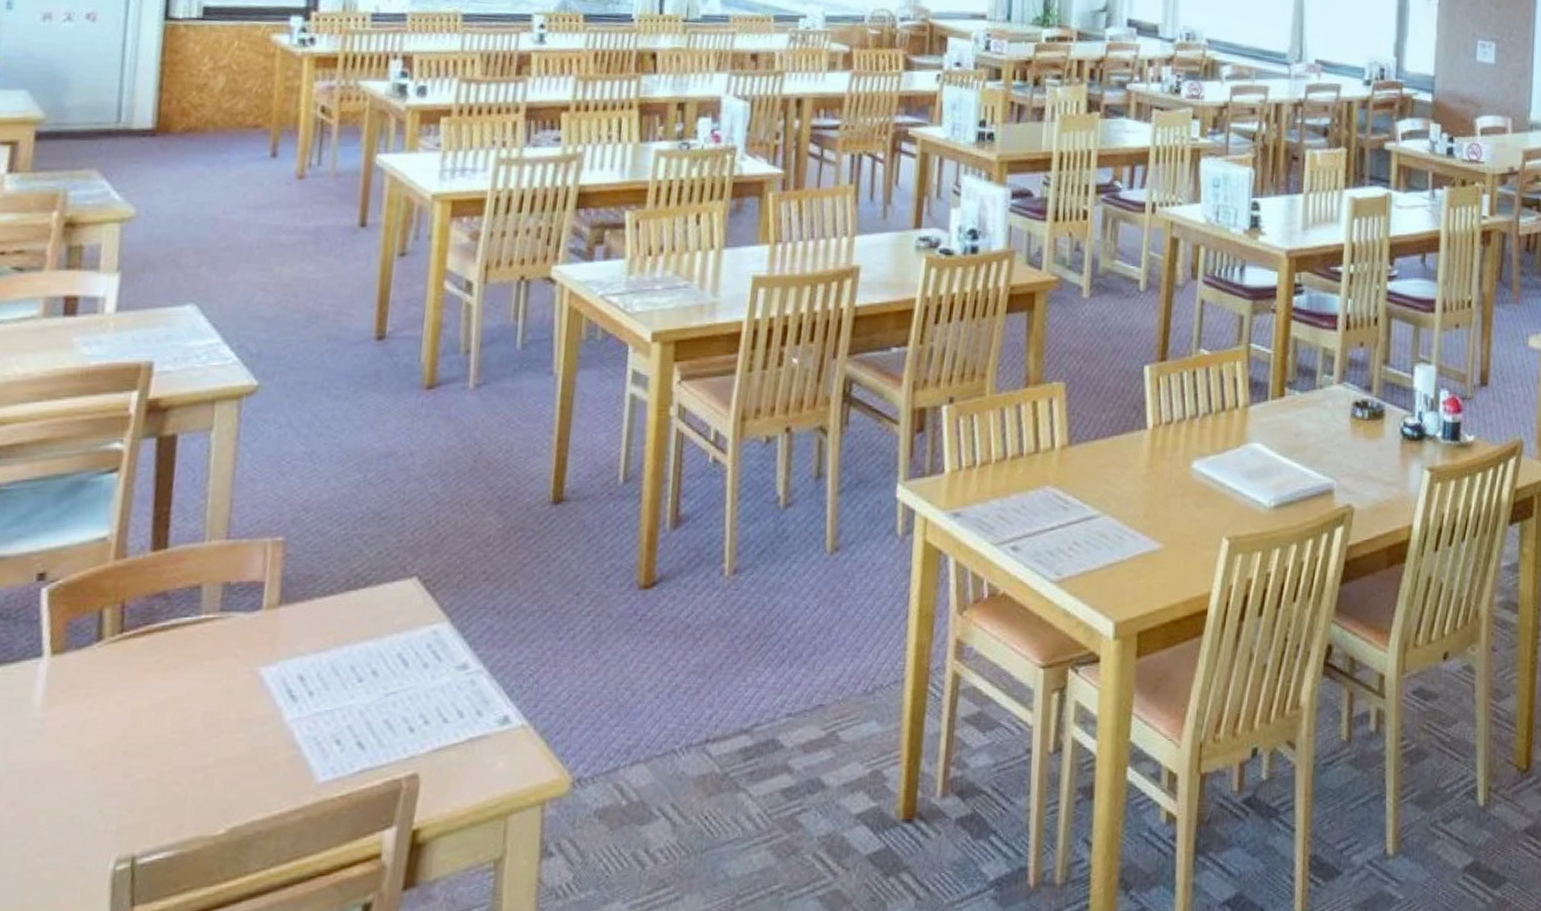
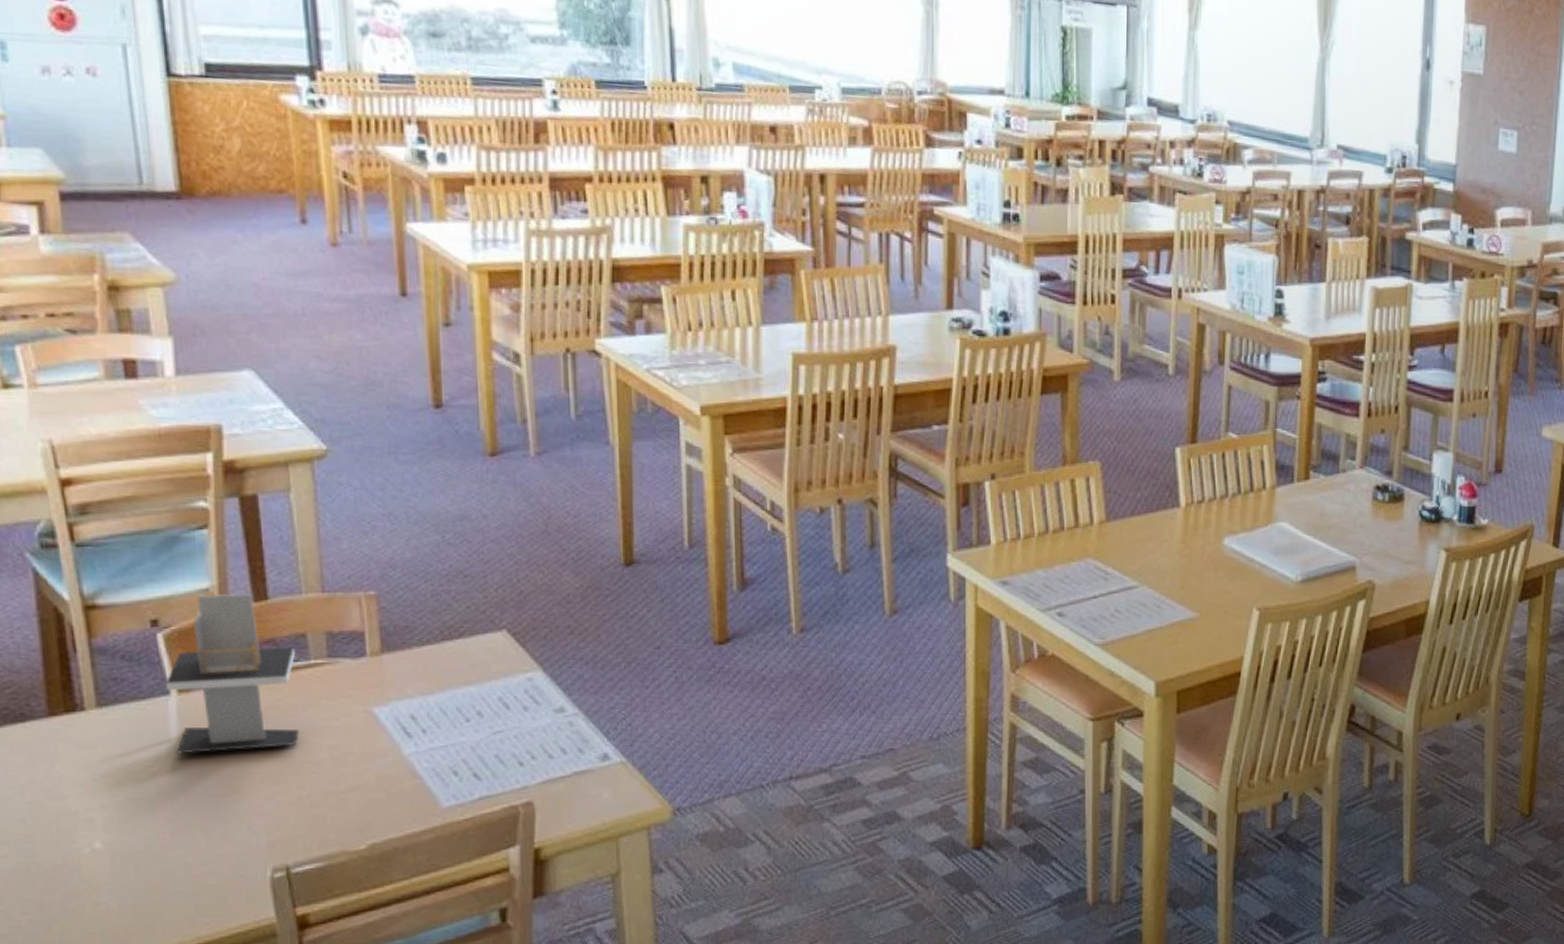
napkin holder: none [35,542,187,725] -> present [165,593,299,754]

